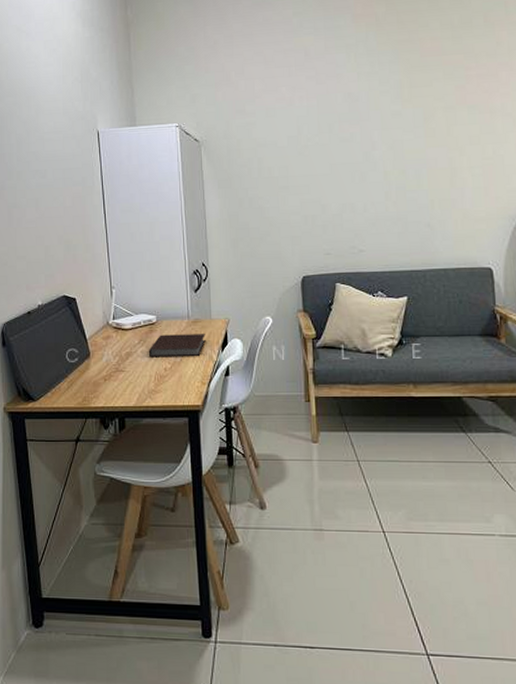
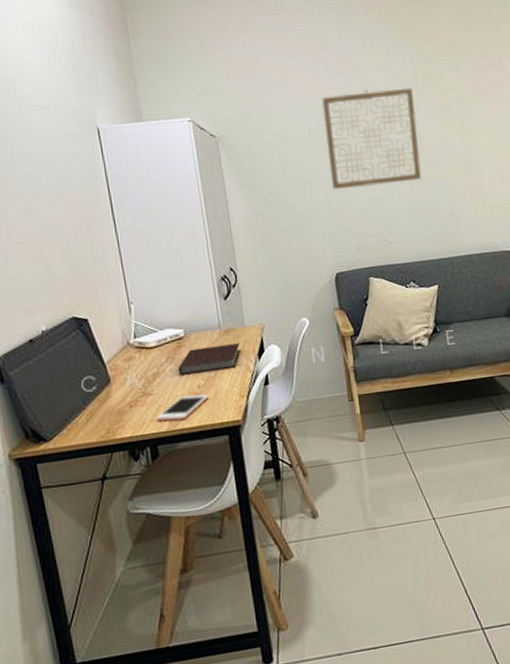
cell phone: none [125,377,174,398] -> present [155,394,209,421]
wall art: none [301,97,399,196] -> present [321,87,422,190]

